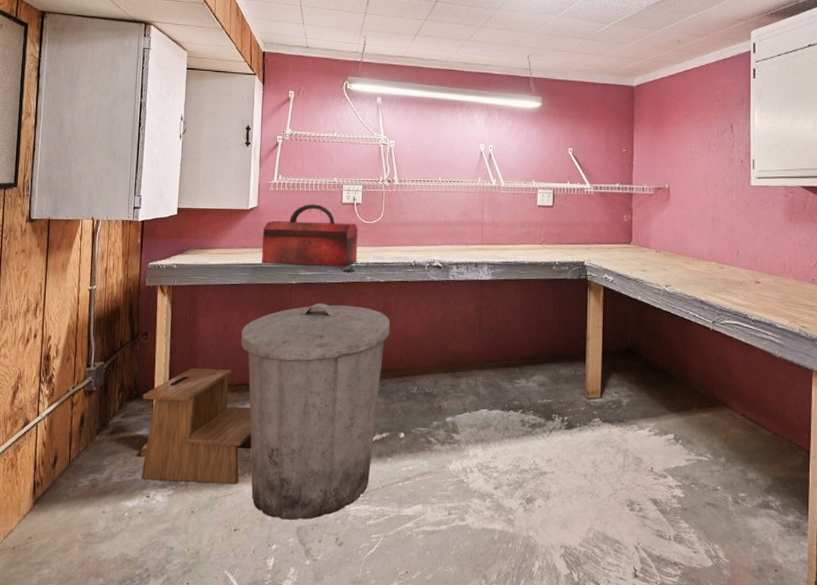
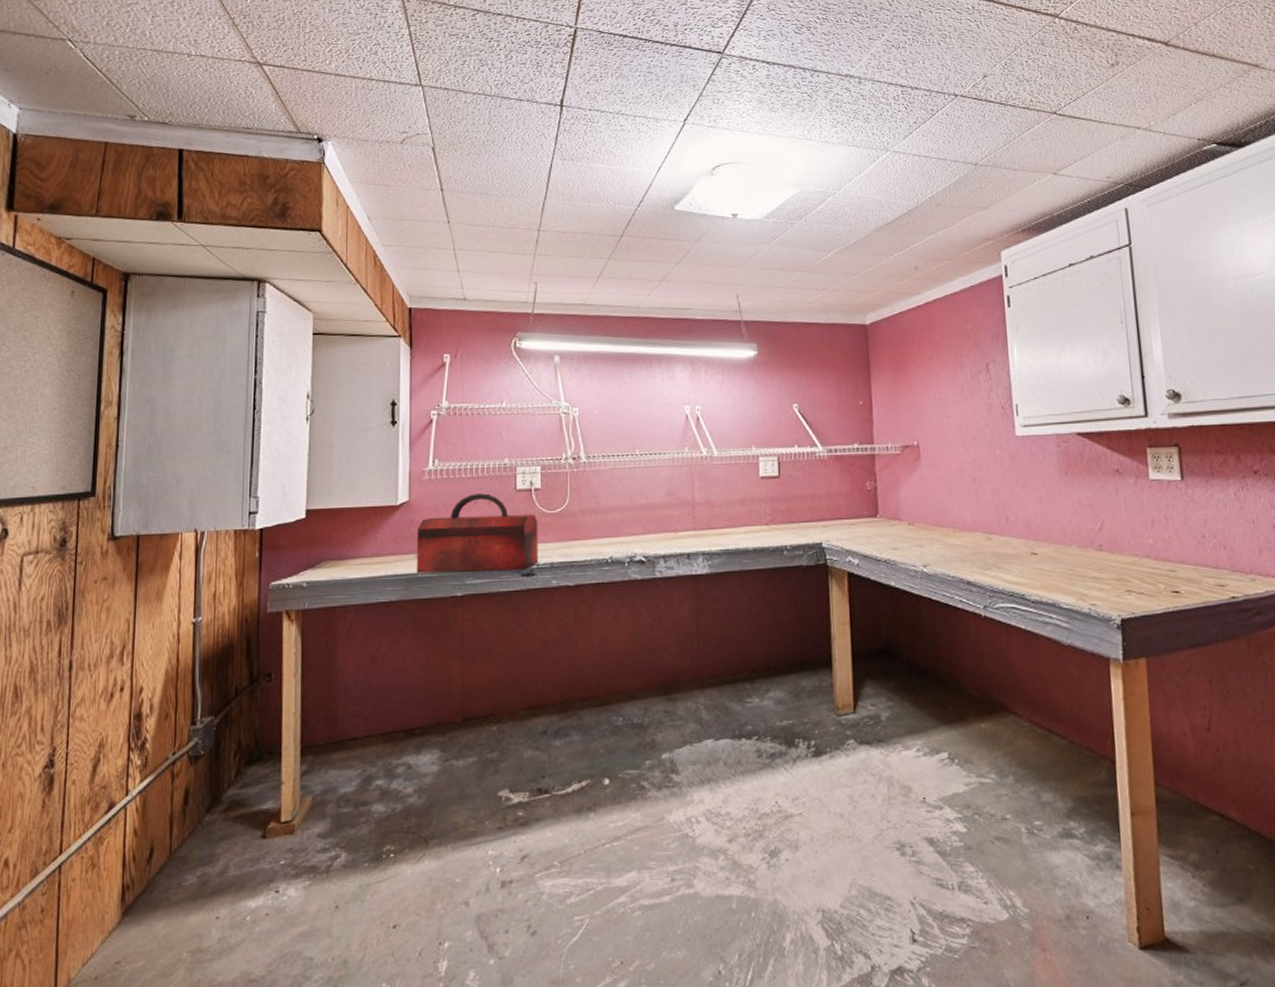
step stool: present [141,368,252,485] -> none [266,714,413,869]
trash can: present [240,303,391,520] -> none [393,618,585,907]

